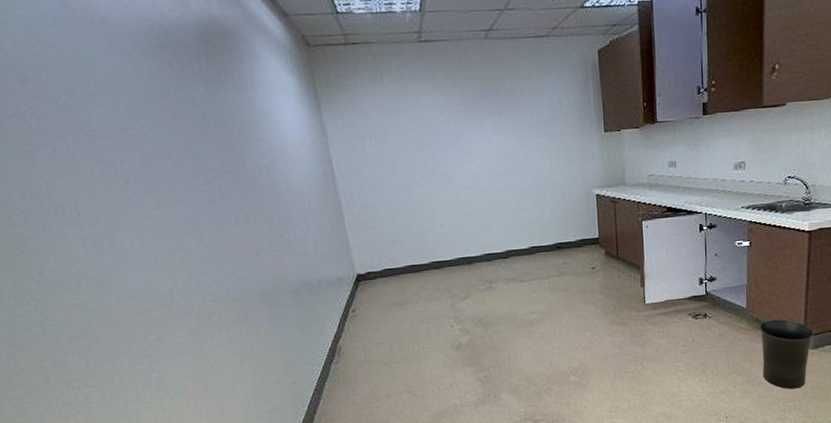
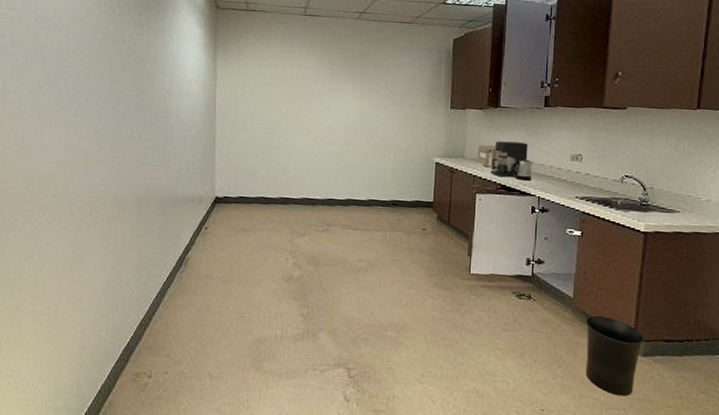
microwave: none [638,166,670,191] -> present [477,144,508,168]
coffee maker: none [654,158,691,199] -> present [490,141,528,178]
kettle: none [675,175,697,200] -> present [511,159,533,181]

